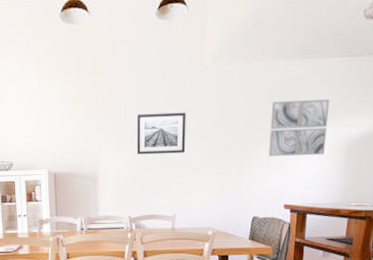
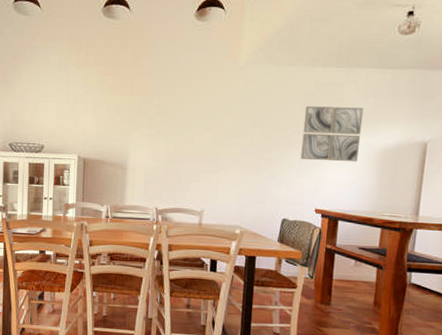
wall art: present [136,112,186,155] -> none [167,108,220,149]

